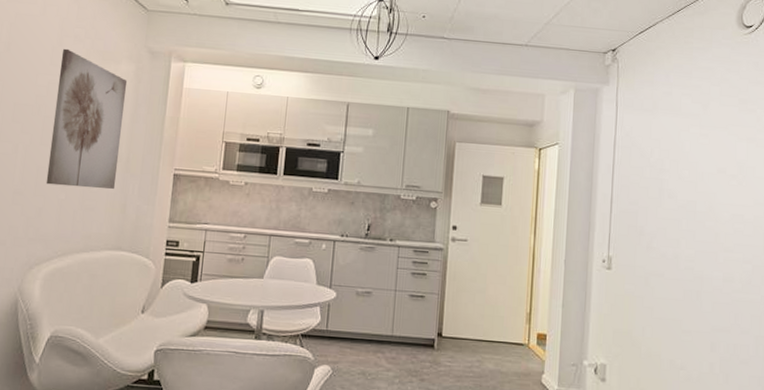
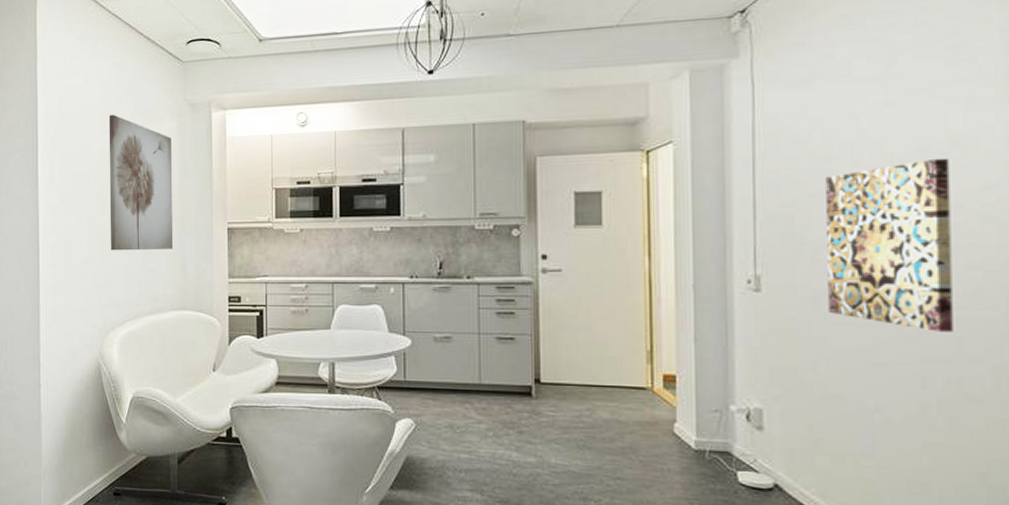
wall art: none [655,179,737,309] -> present [826,158,953,332]

